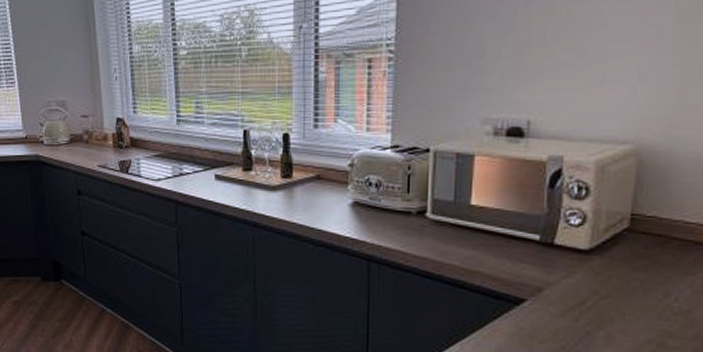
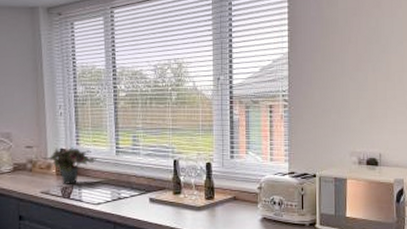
potted plant: none [99,116,156,158] -> present [43,148,97,184]

